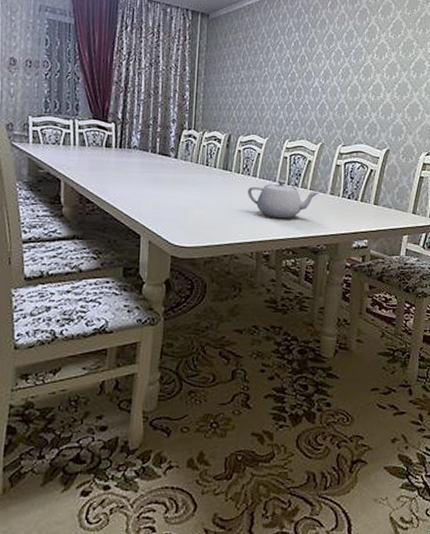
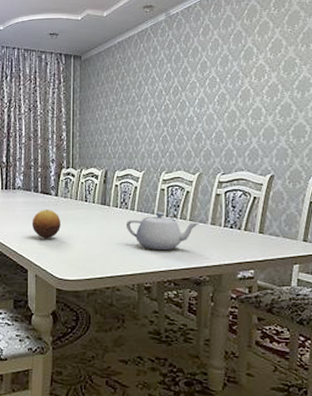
fruit: none [147,172,179,203] -> present [31,210,61,239]

